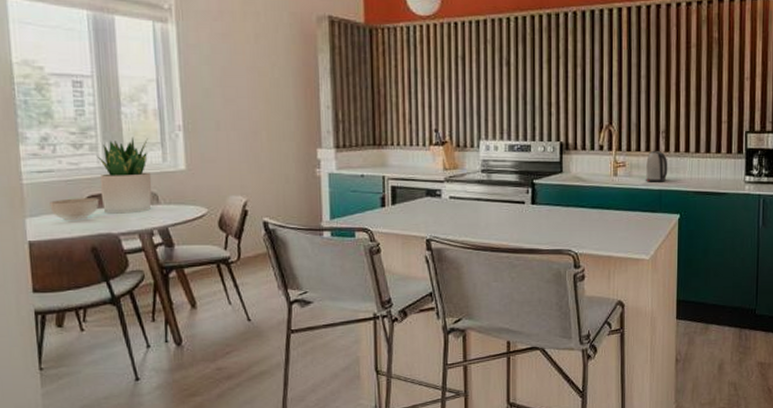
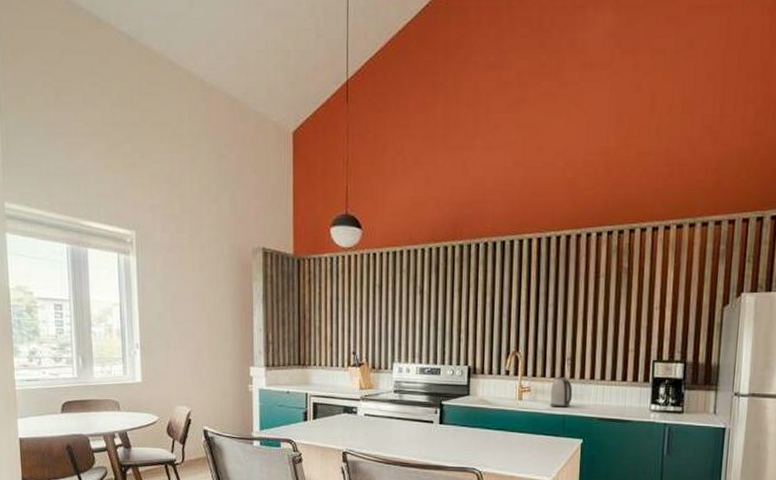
bowl: present [49,198,100,221] -> none [35,403,74,423]
planter: present [96,137,152,214] -> none [72,352,115,418]

